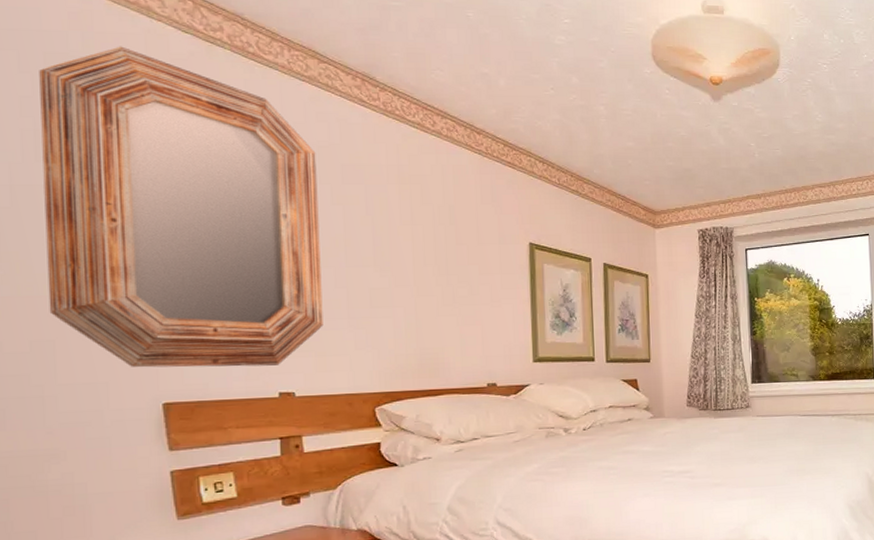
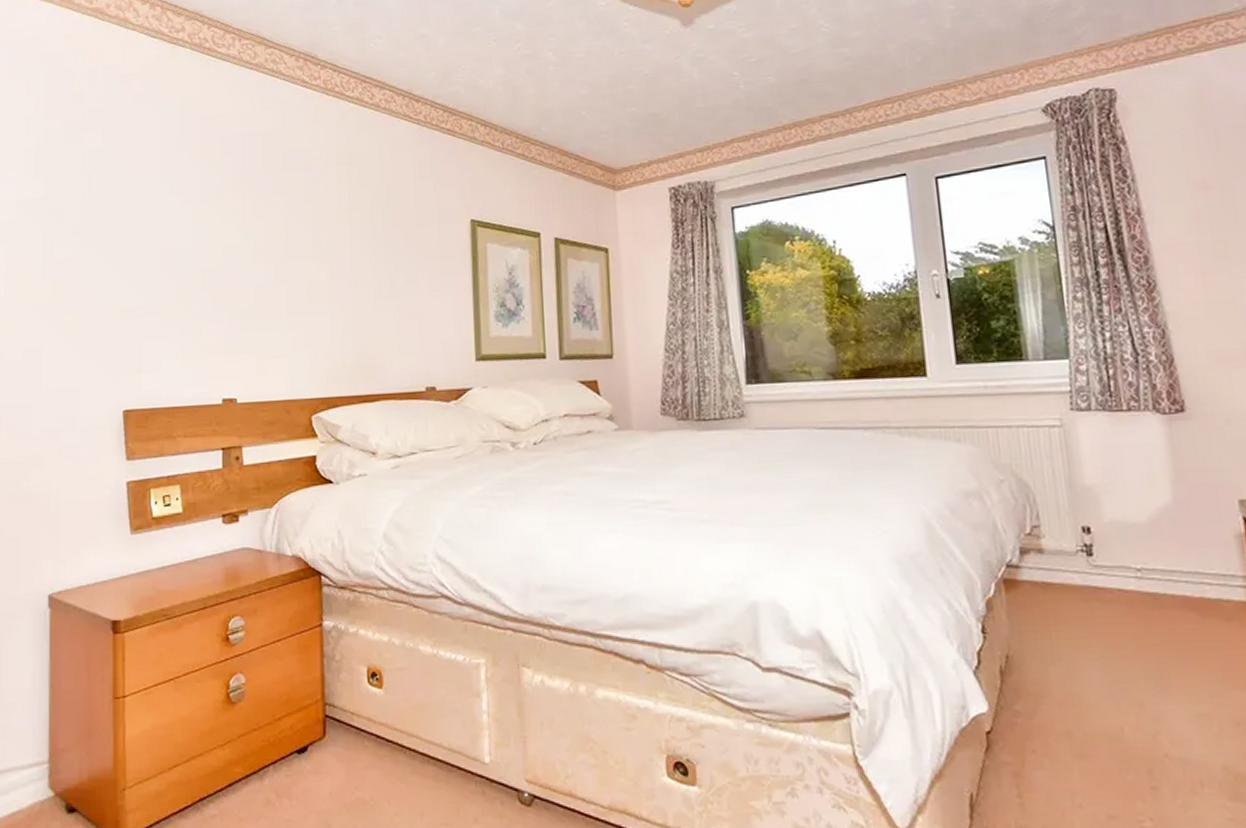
home mirror: present [39,46,323,368] -> none [39,59,264,374]

